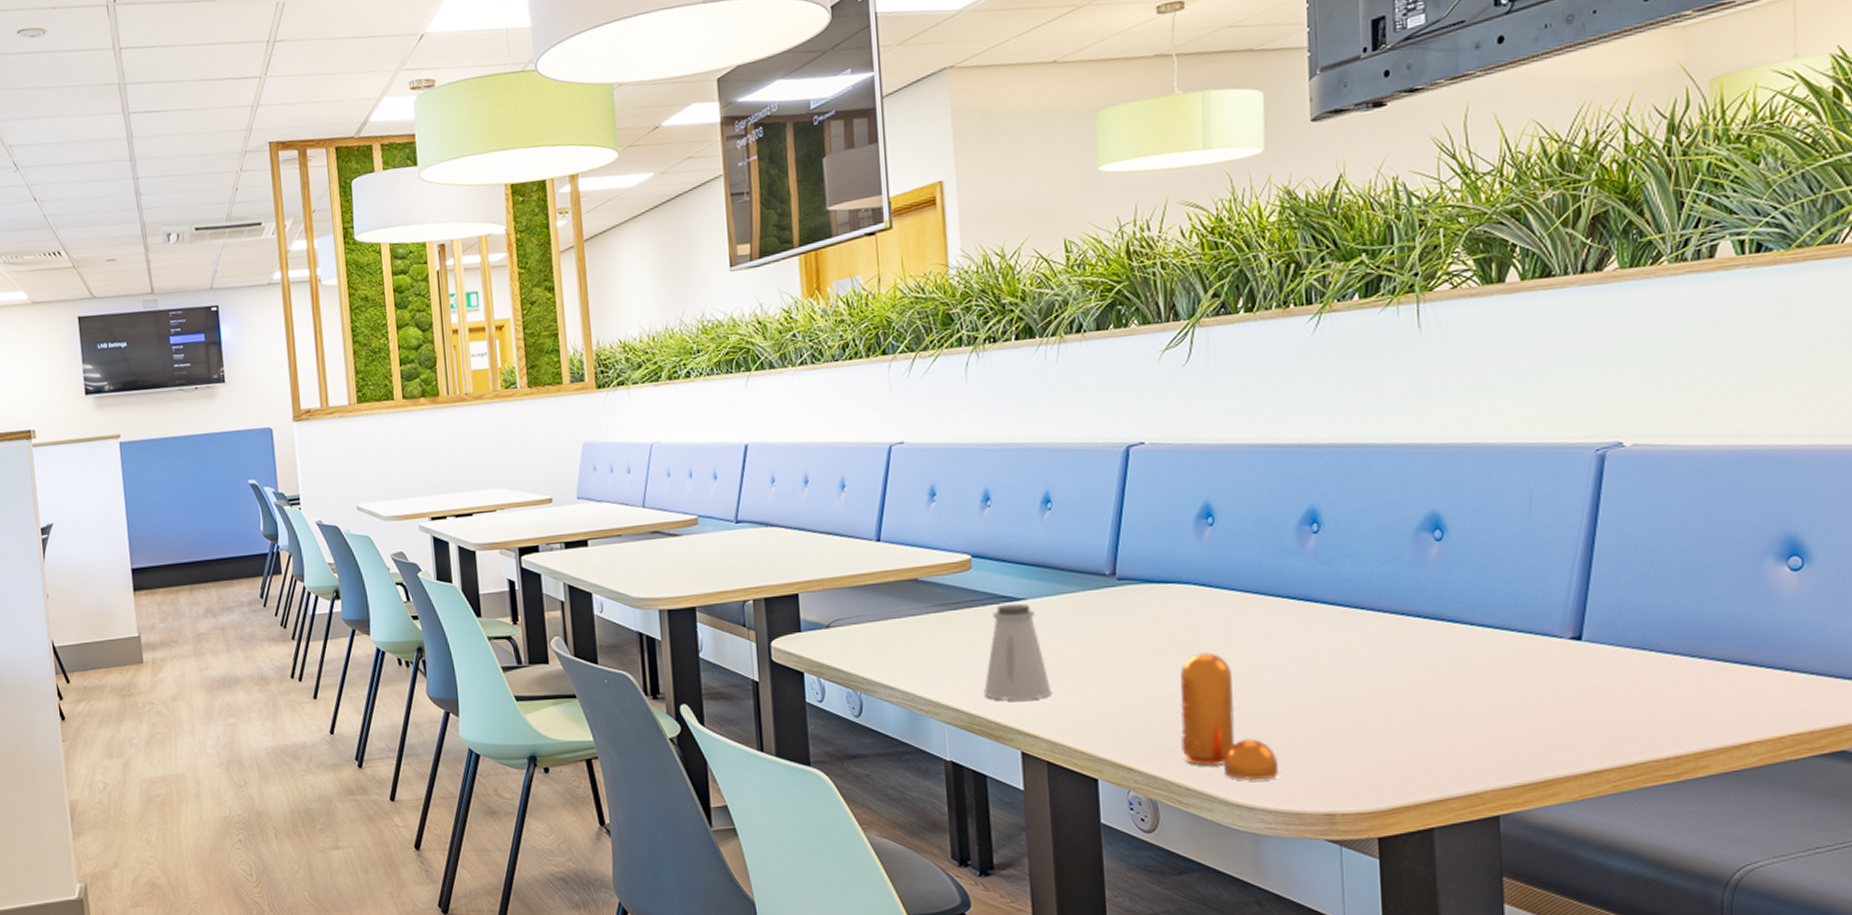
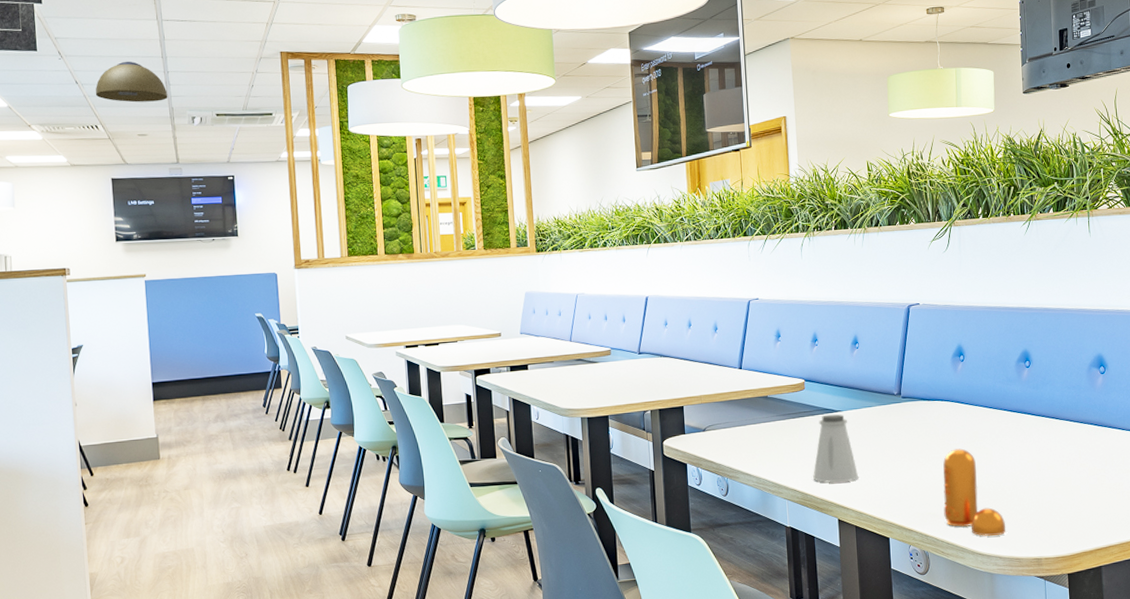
lamp shade: none [56,168,139,220] -> present [95,61,168,103]

